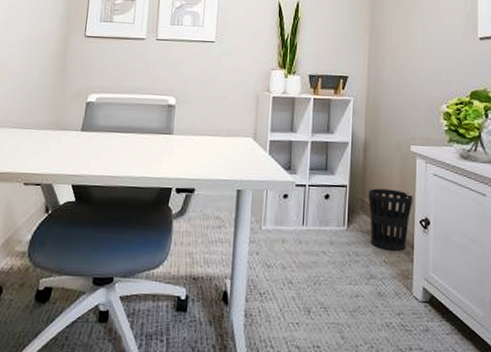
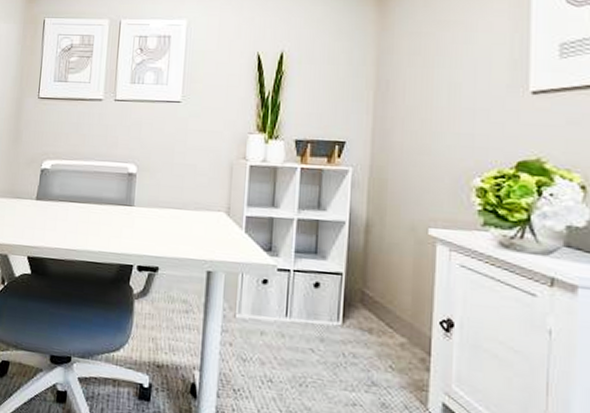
wastebasket: present [368,188,413,251] -> none [370,278,432,356]

